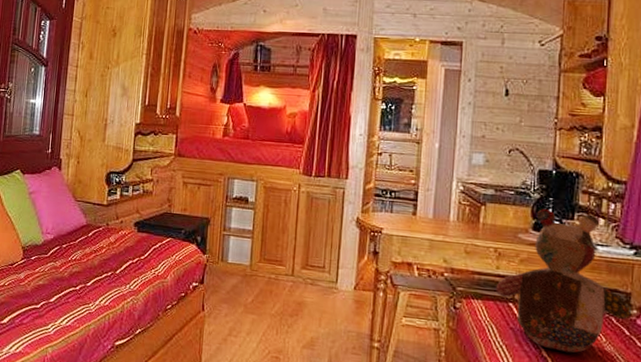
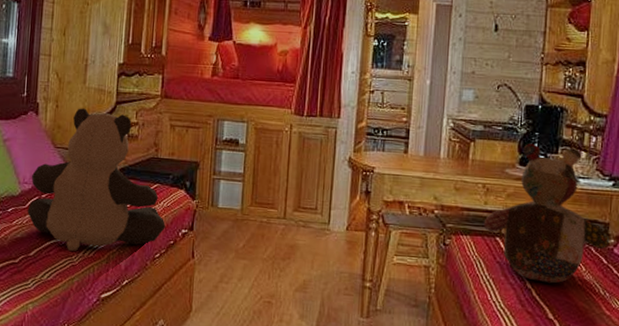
teddy bear: none [49,164,177,300] -> present [27,108,165,252]

